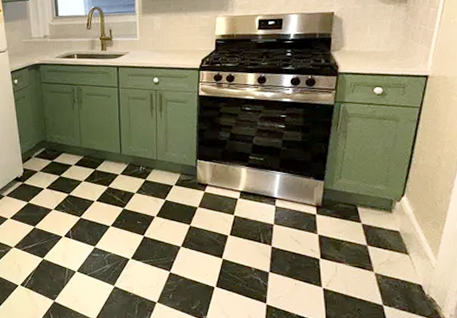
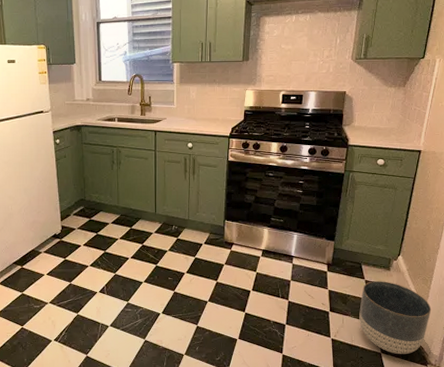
planter: none [355,225,445,308] -> present [359,281,432,355]

